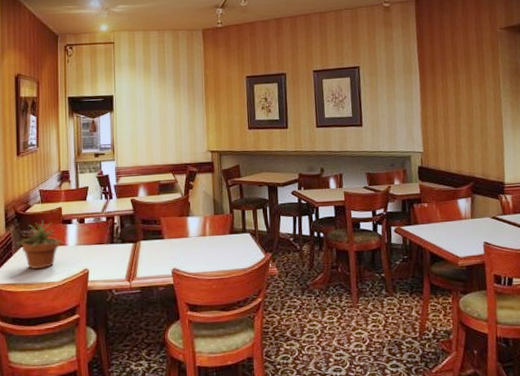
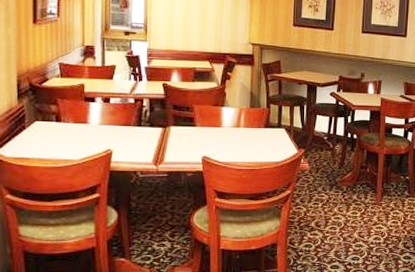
potted plant: present [17,219,65,270] -> none [31,94,87,146]

